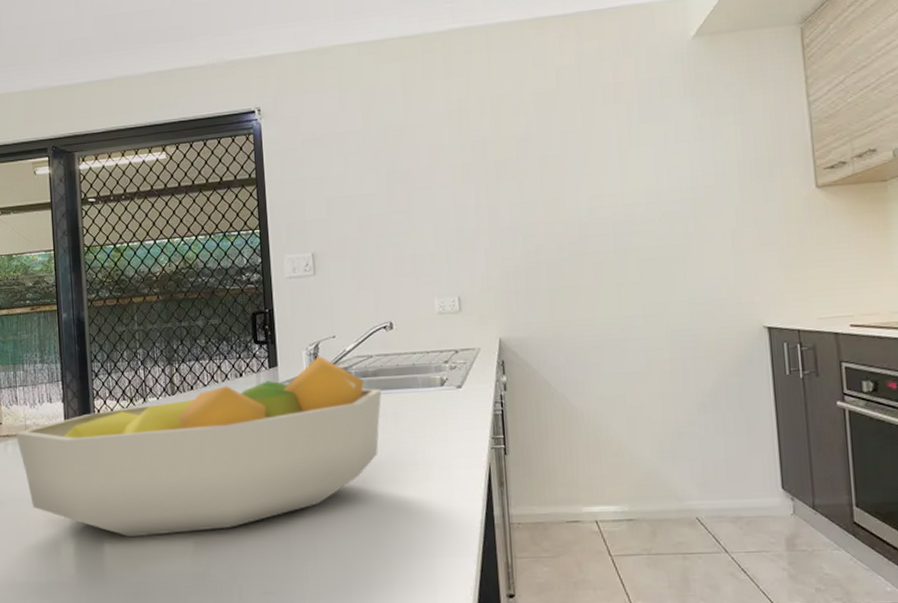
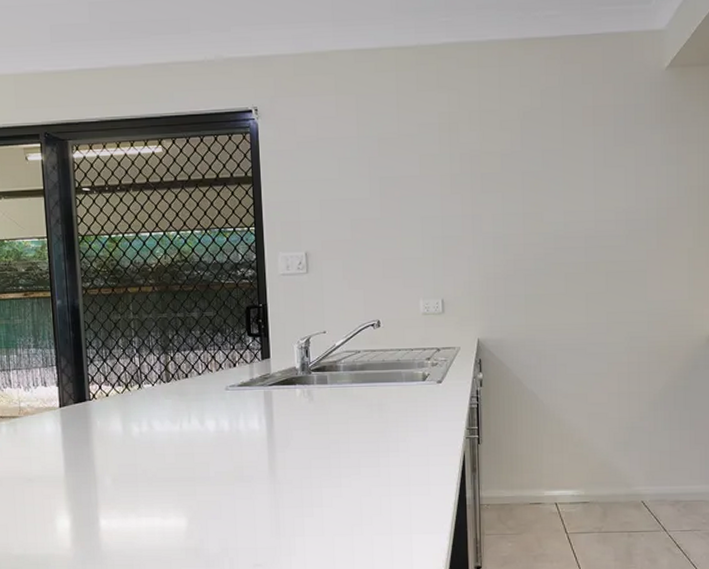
fruit bowl: present [15,355,382,538] -> none [9,349,368,514]

